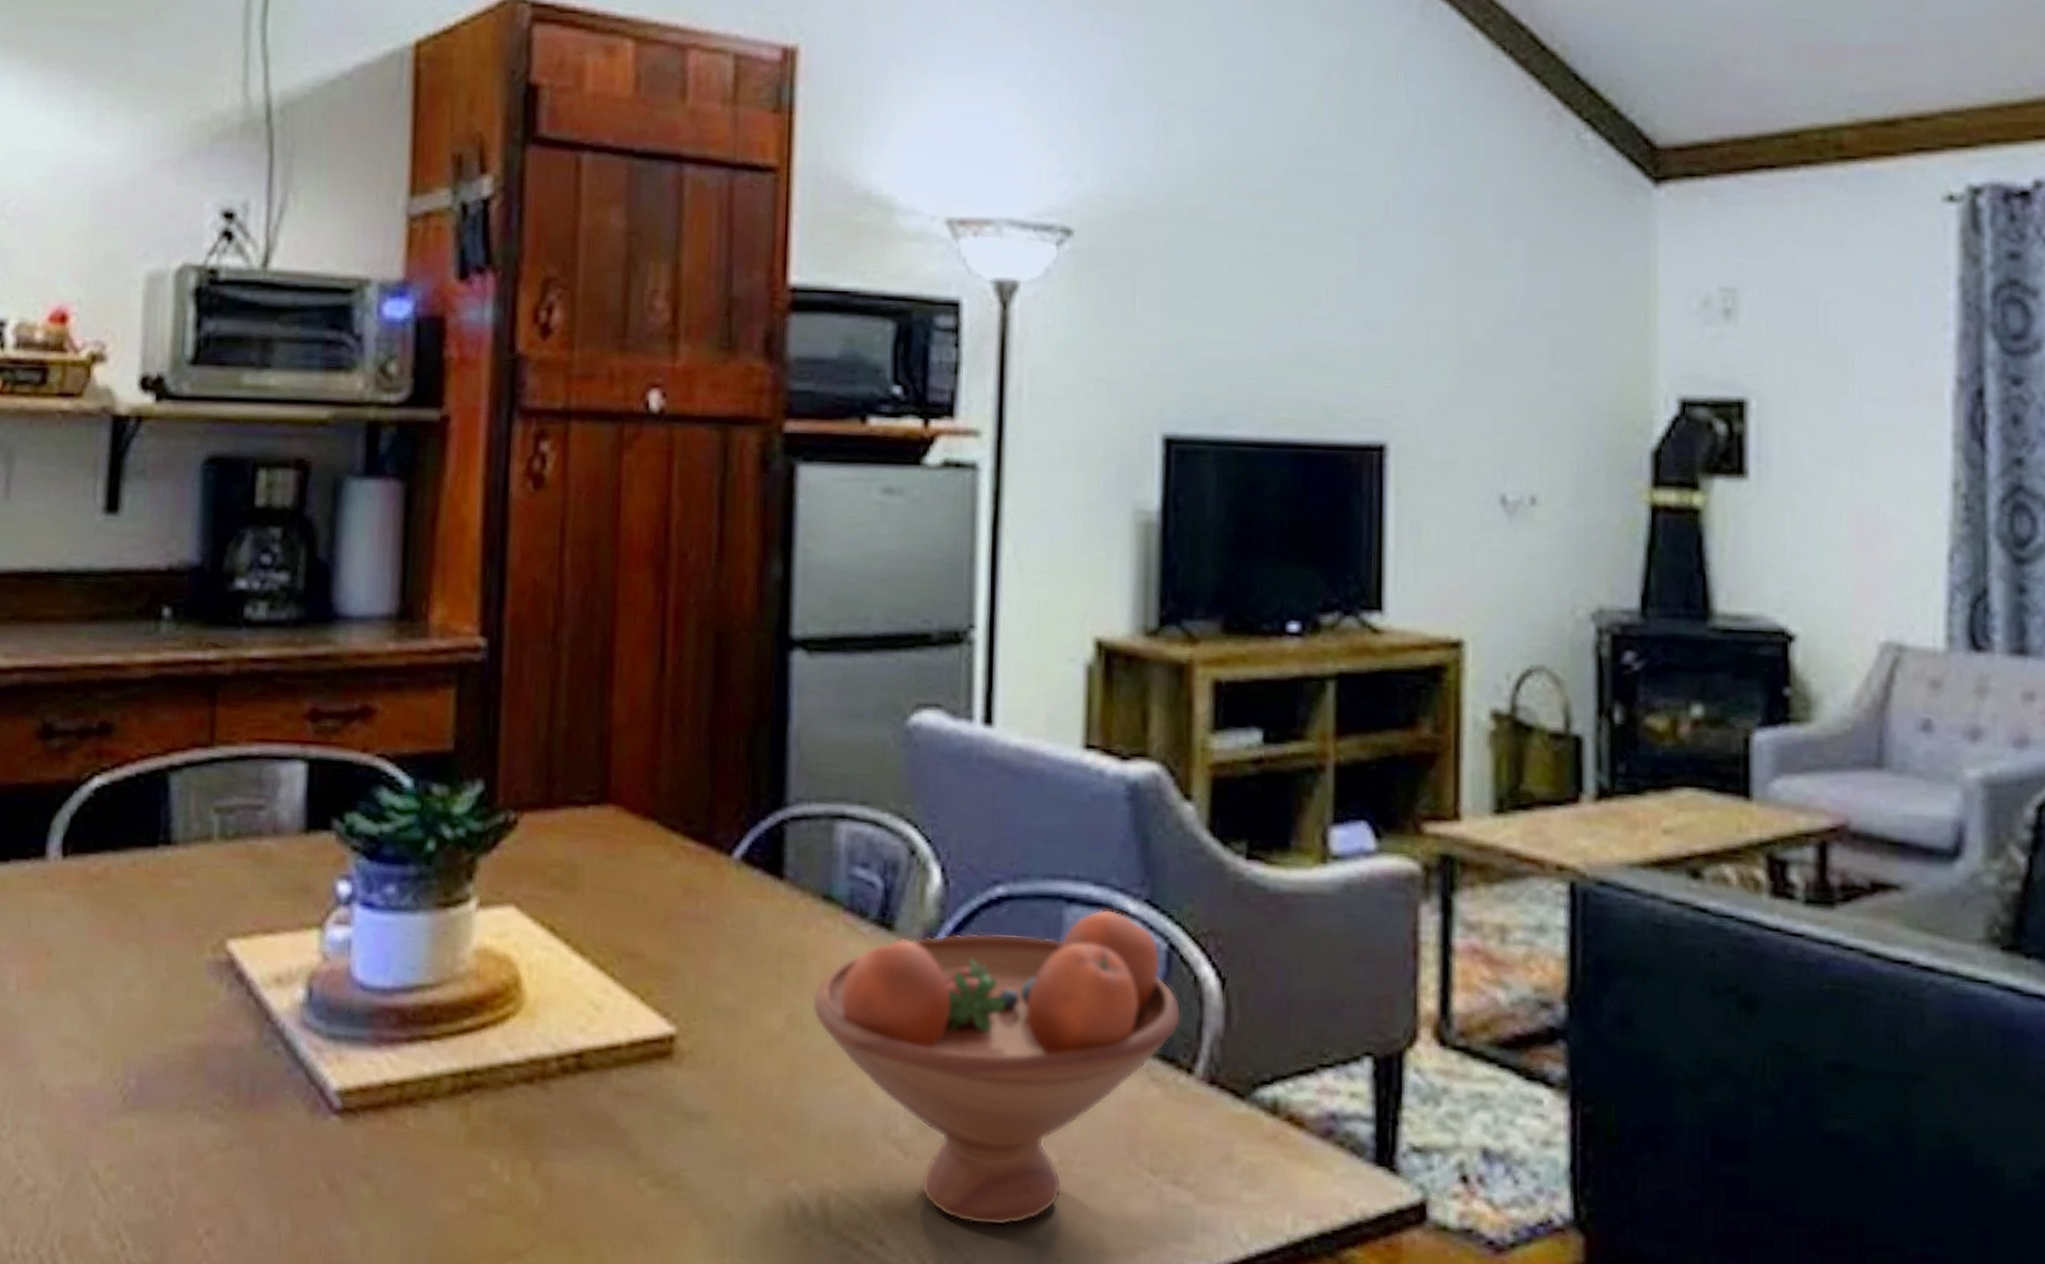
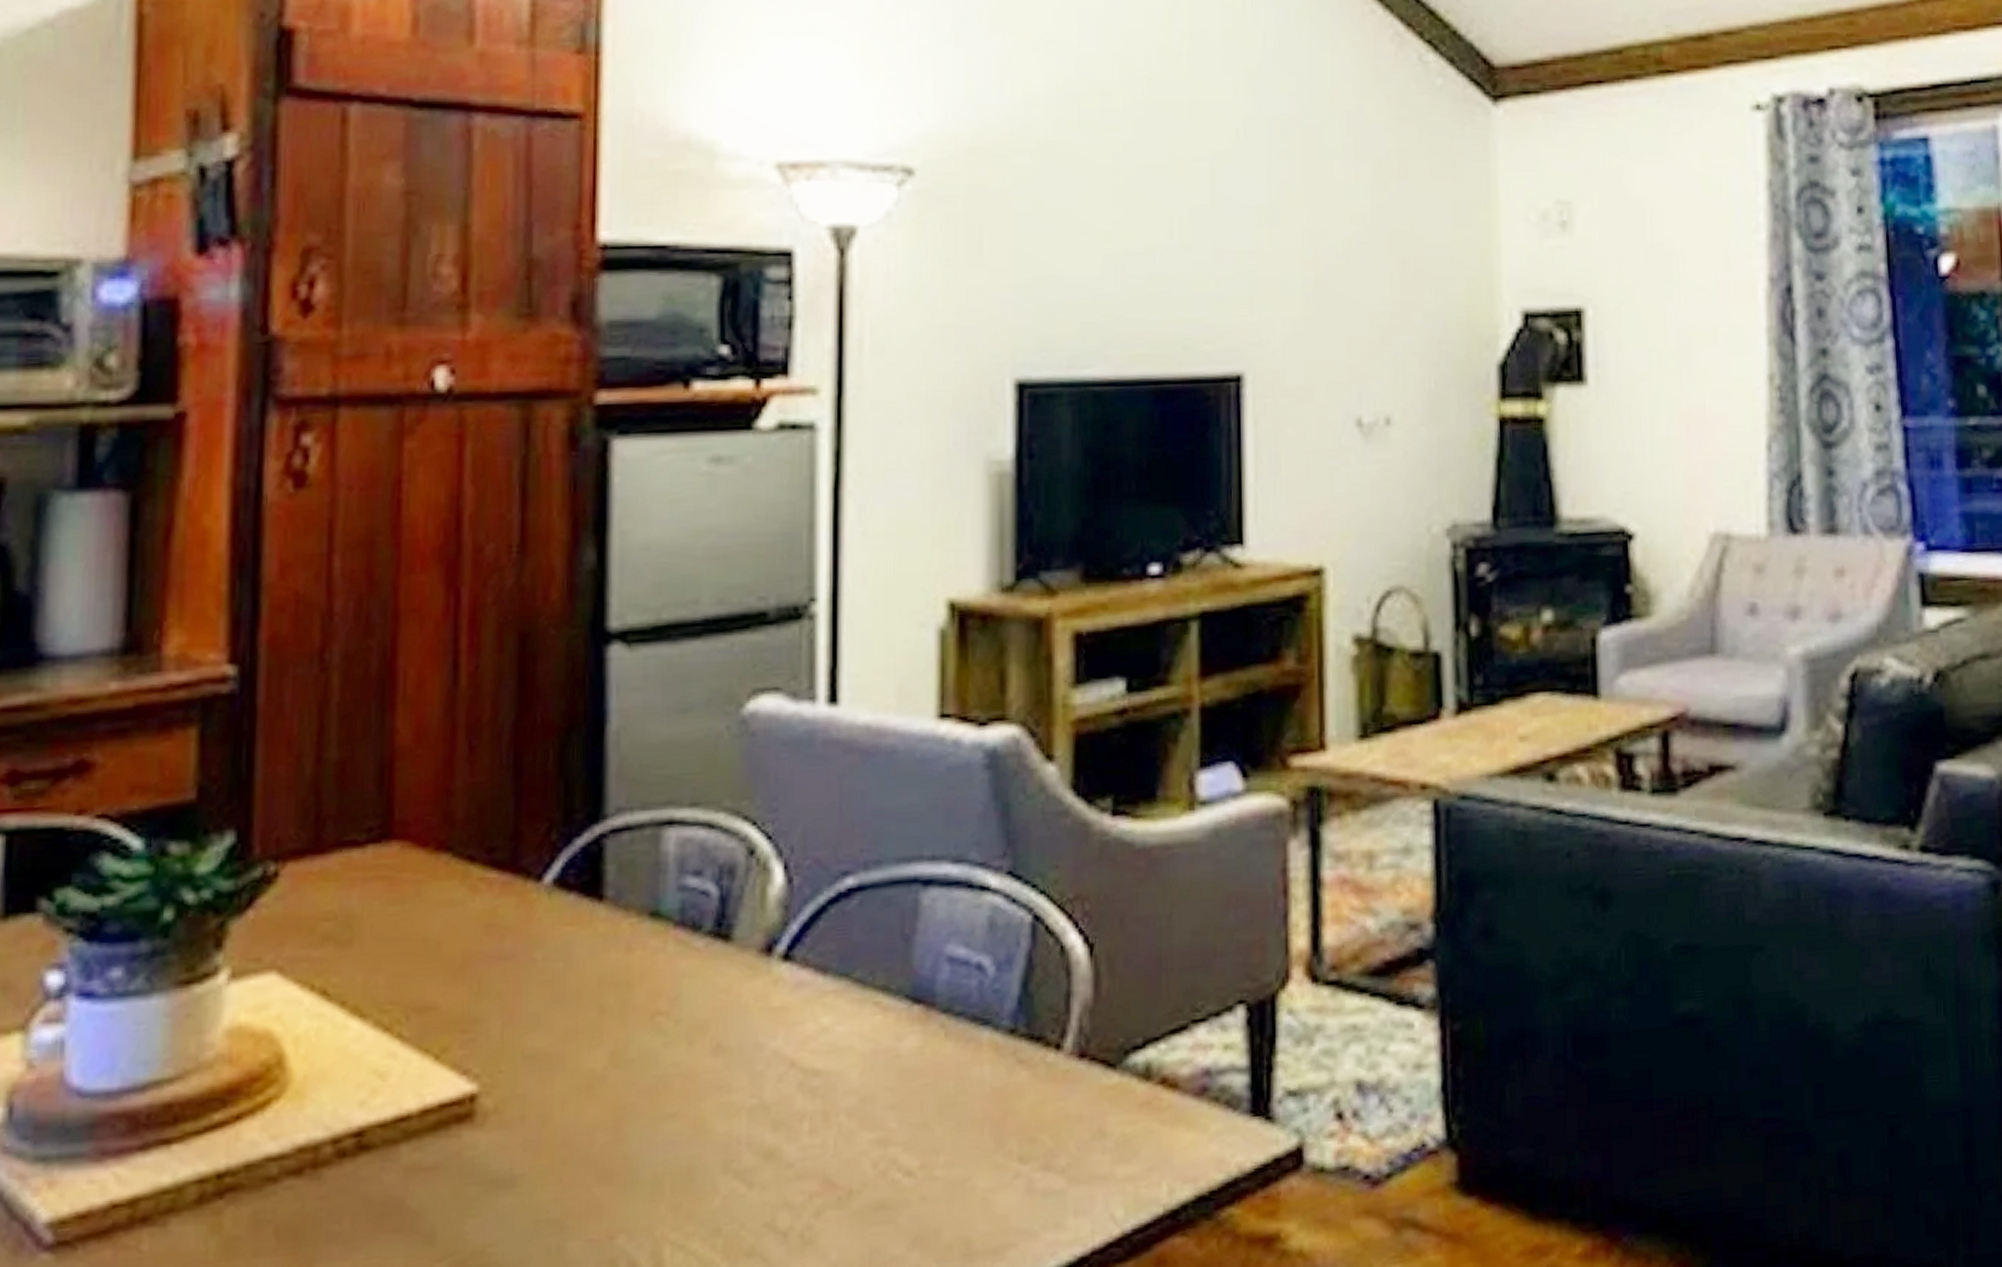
fruit bowl: present [812,908,1182,1227] -> none [639,886,1048,1250]

